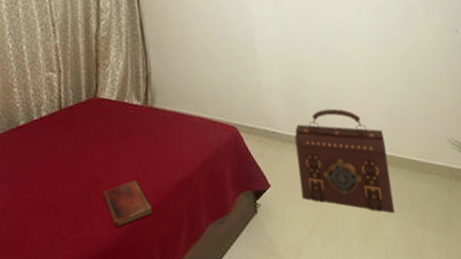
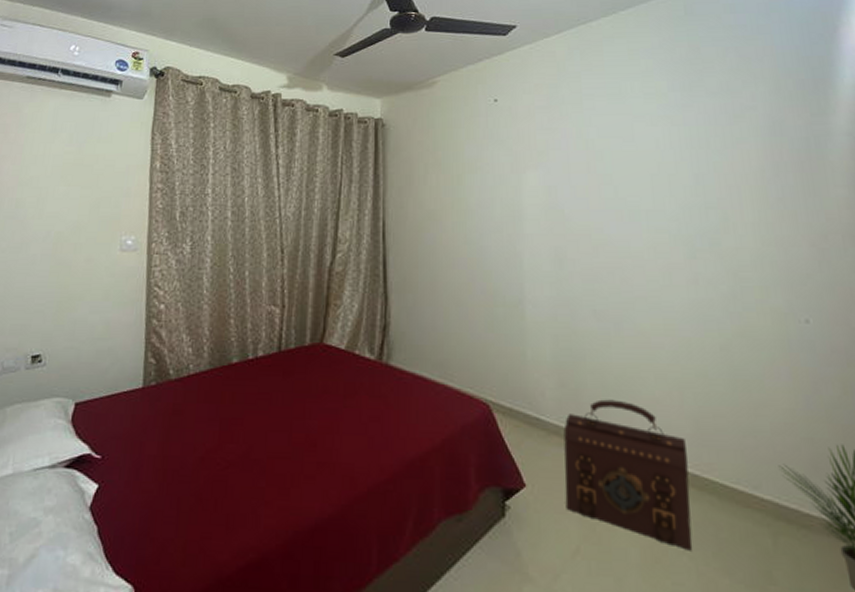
diary: present [102,180,153,229] -> none [316,449,375,504]

